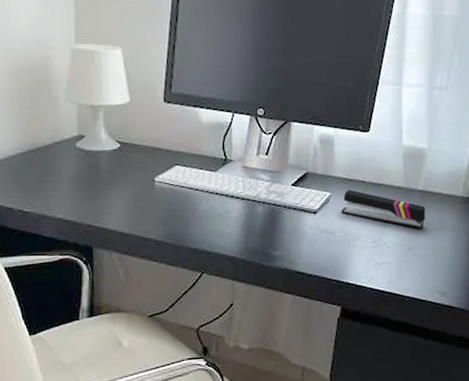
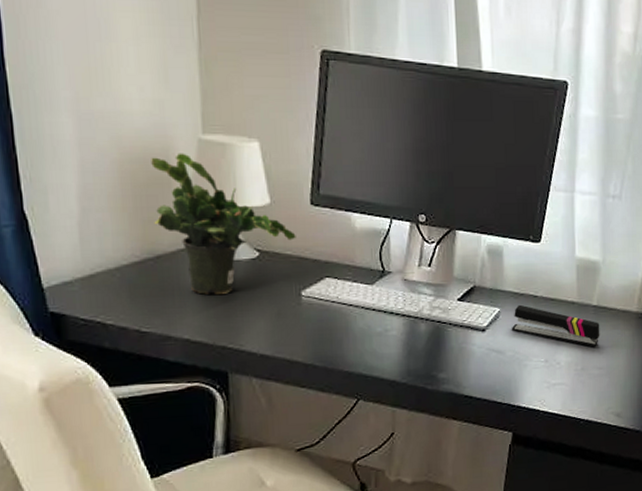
potted plant: none [34,60,151,180] -> present [151,153,296,294]

